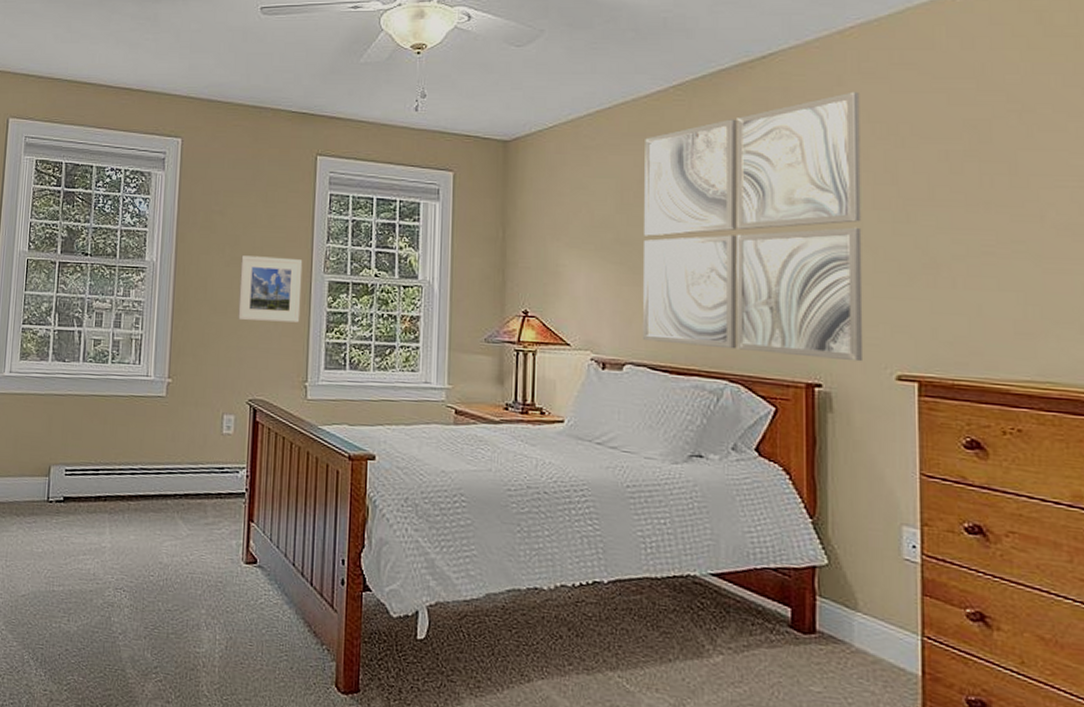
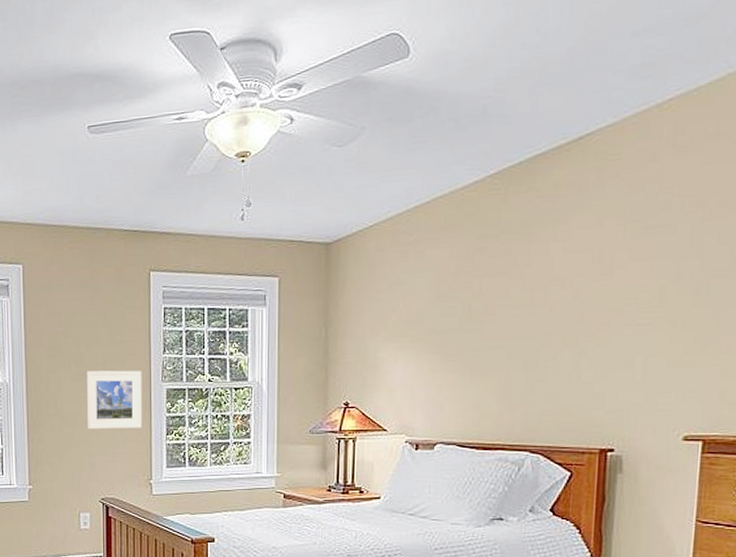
wall art: present [642,91,864,362] -> none [452,166,673,427]

